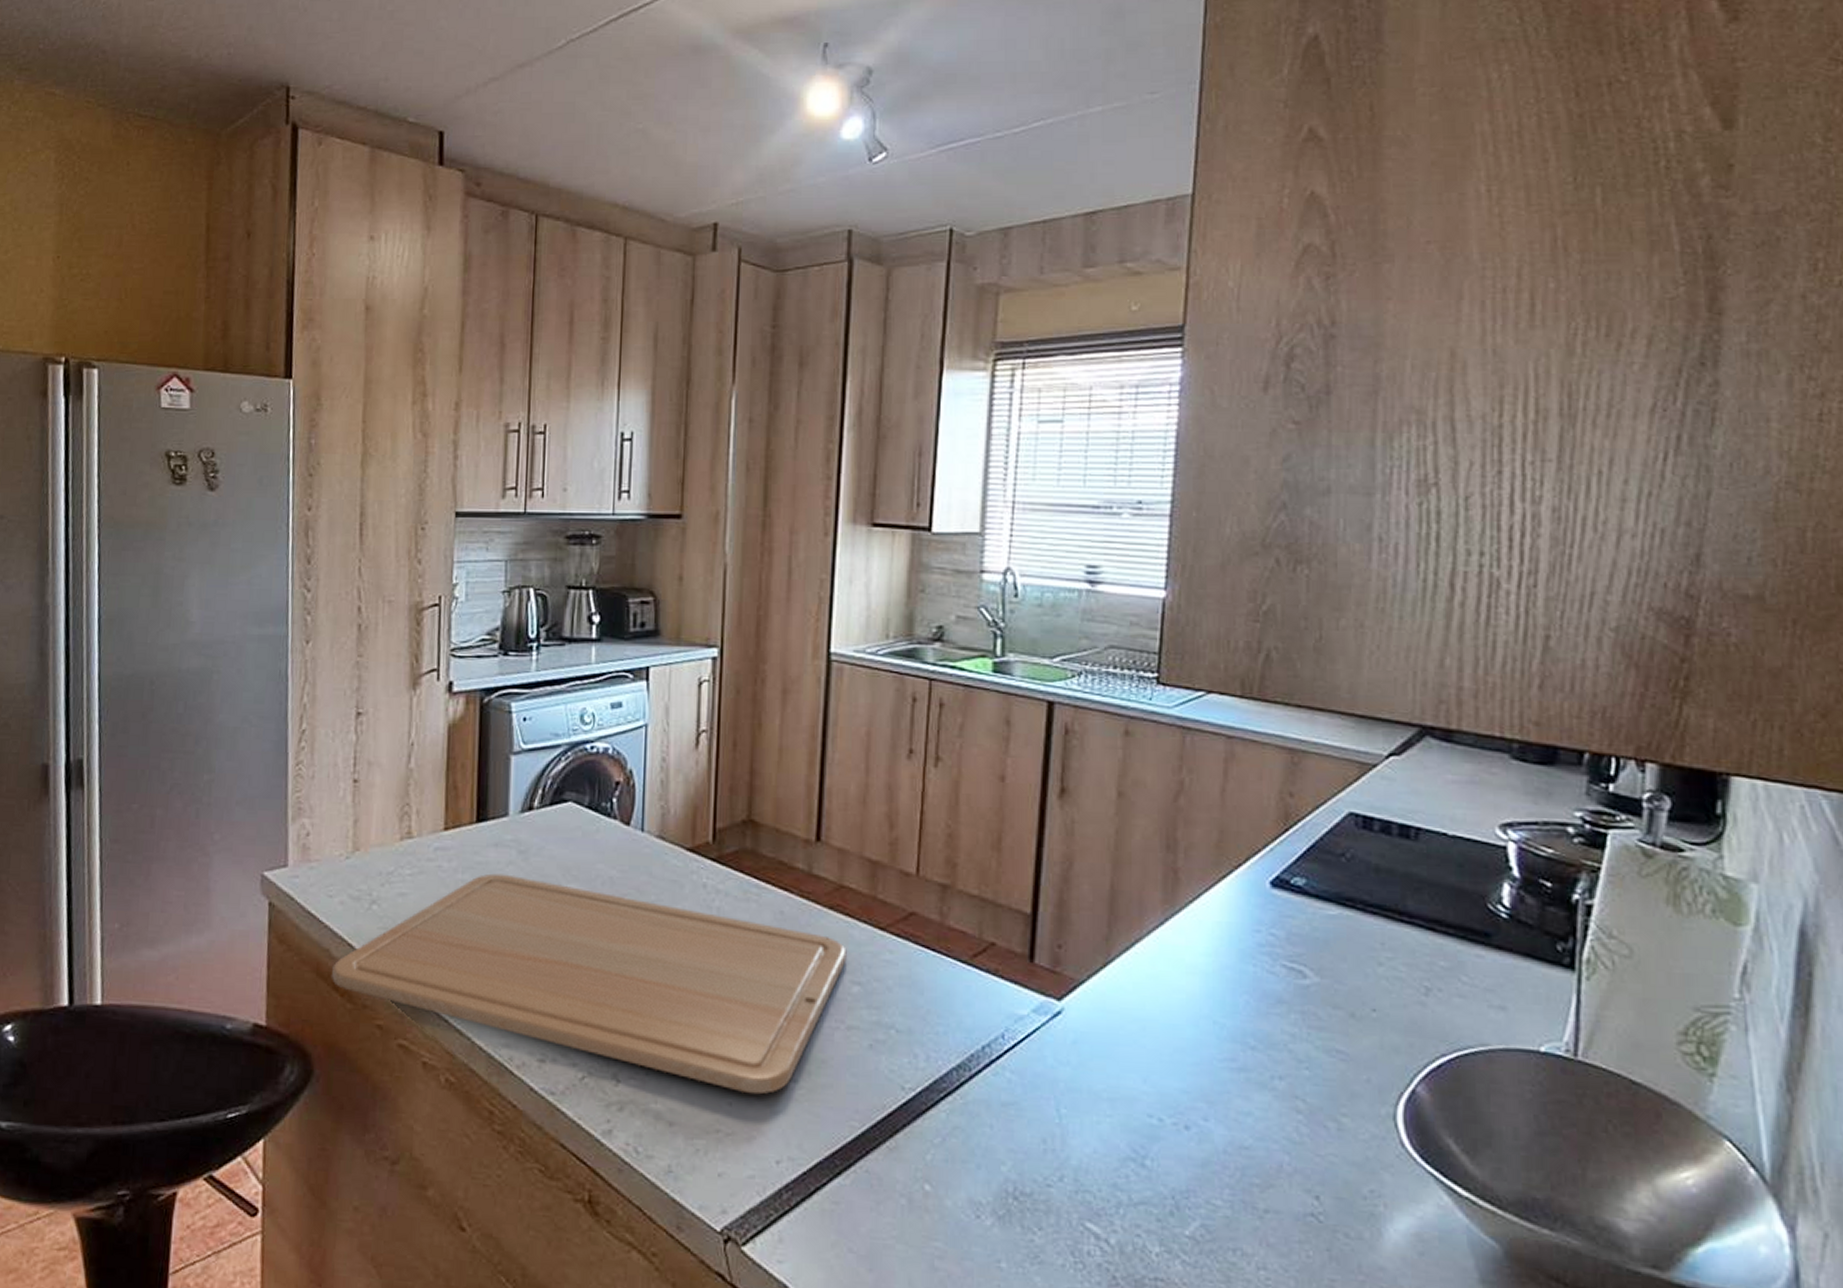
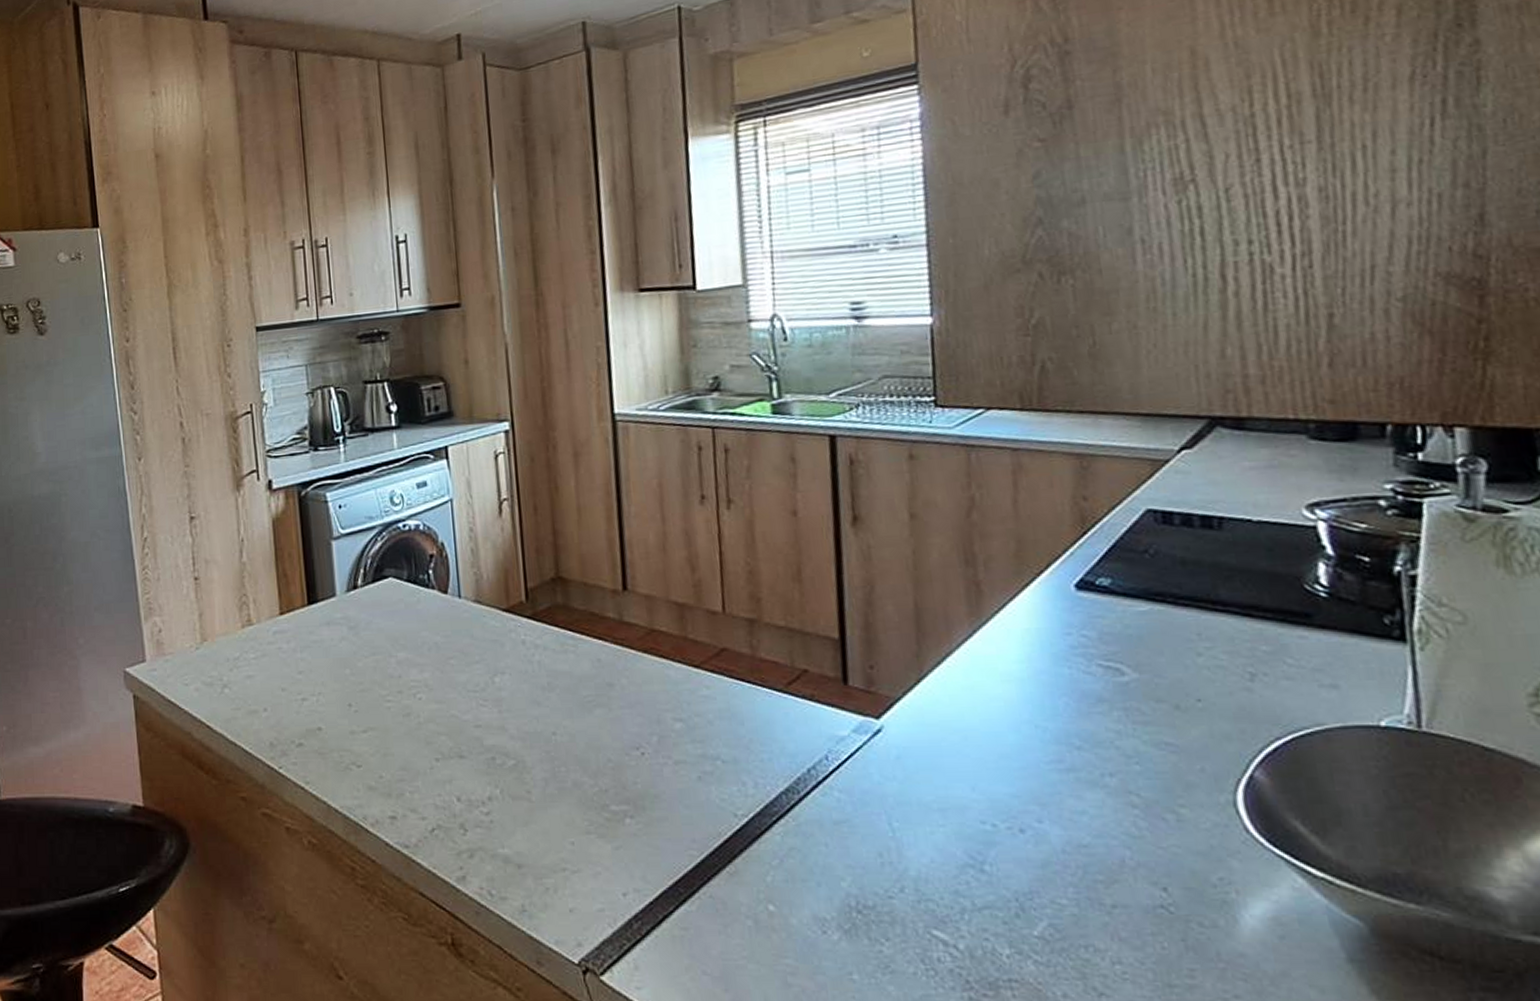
chopping board: present [332,873,847,1095] -> none [196,649,666,833]

